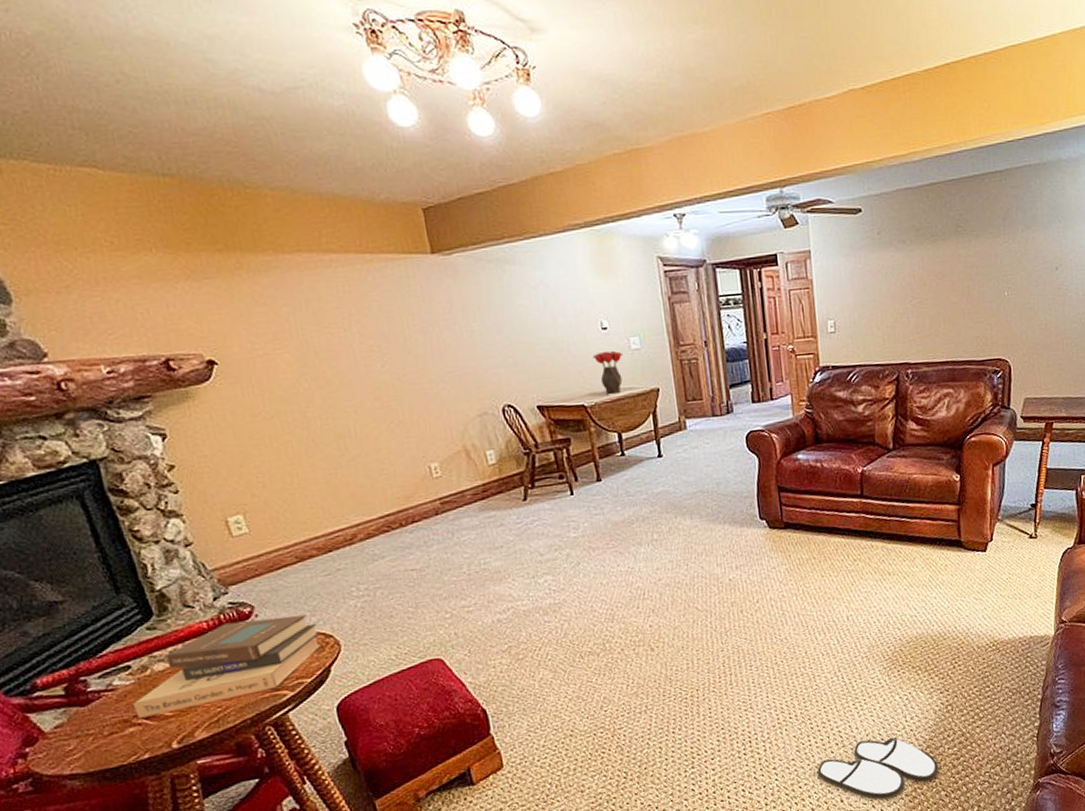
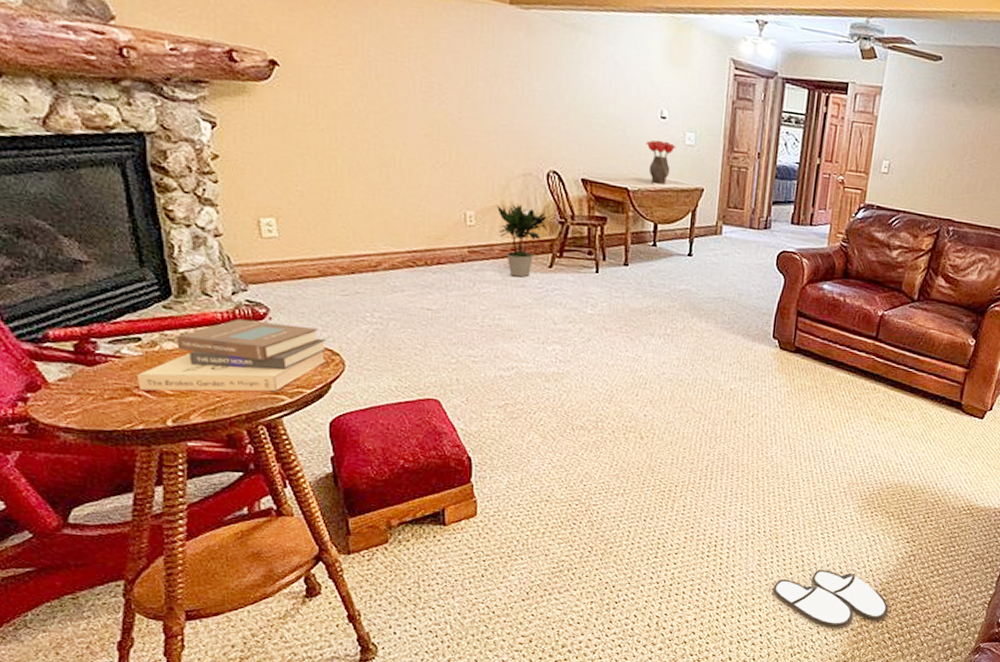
potted plant: none [460,444,515,518] -> present [497,204,548,278]

